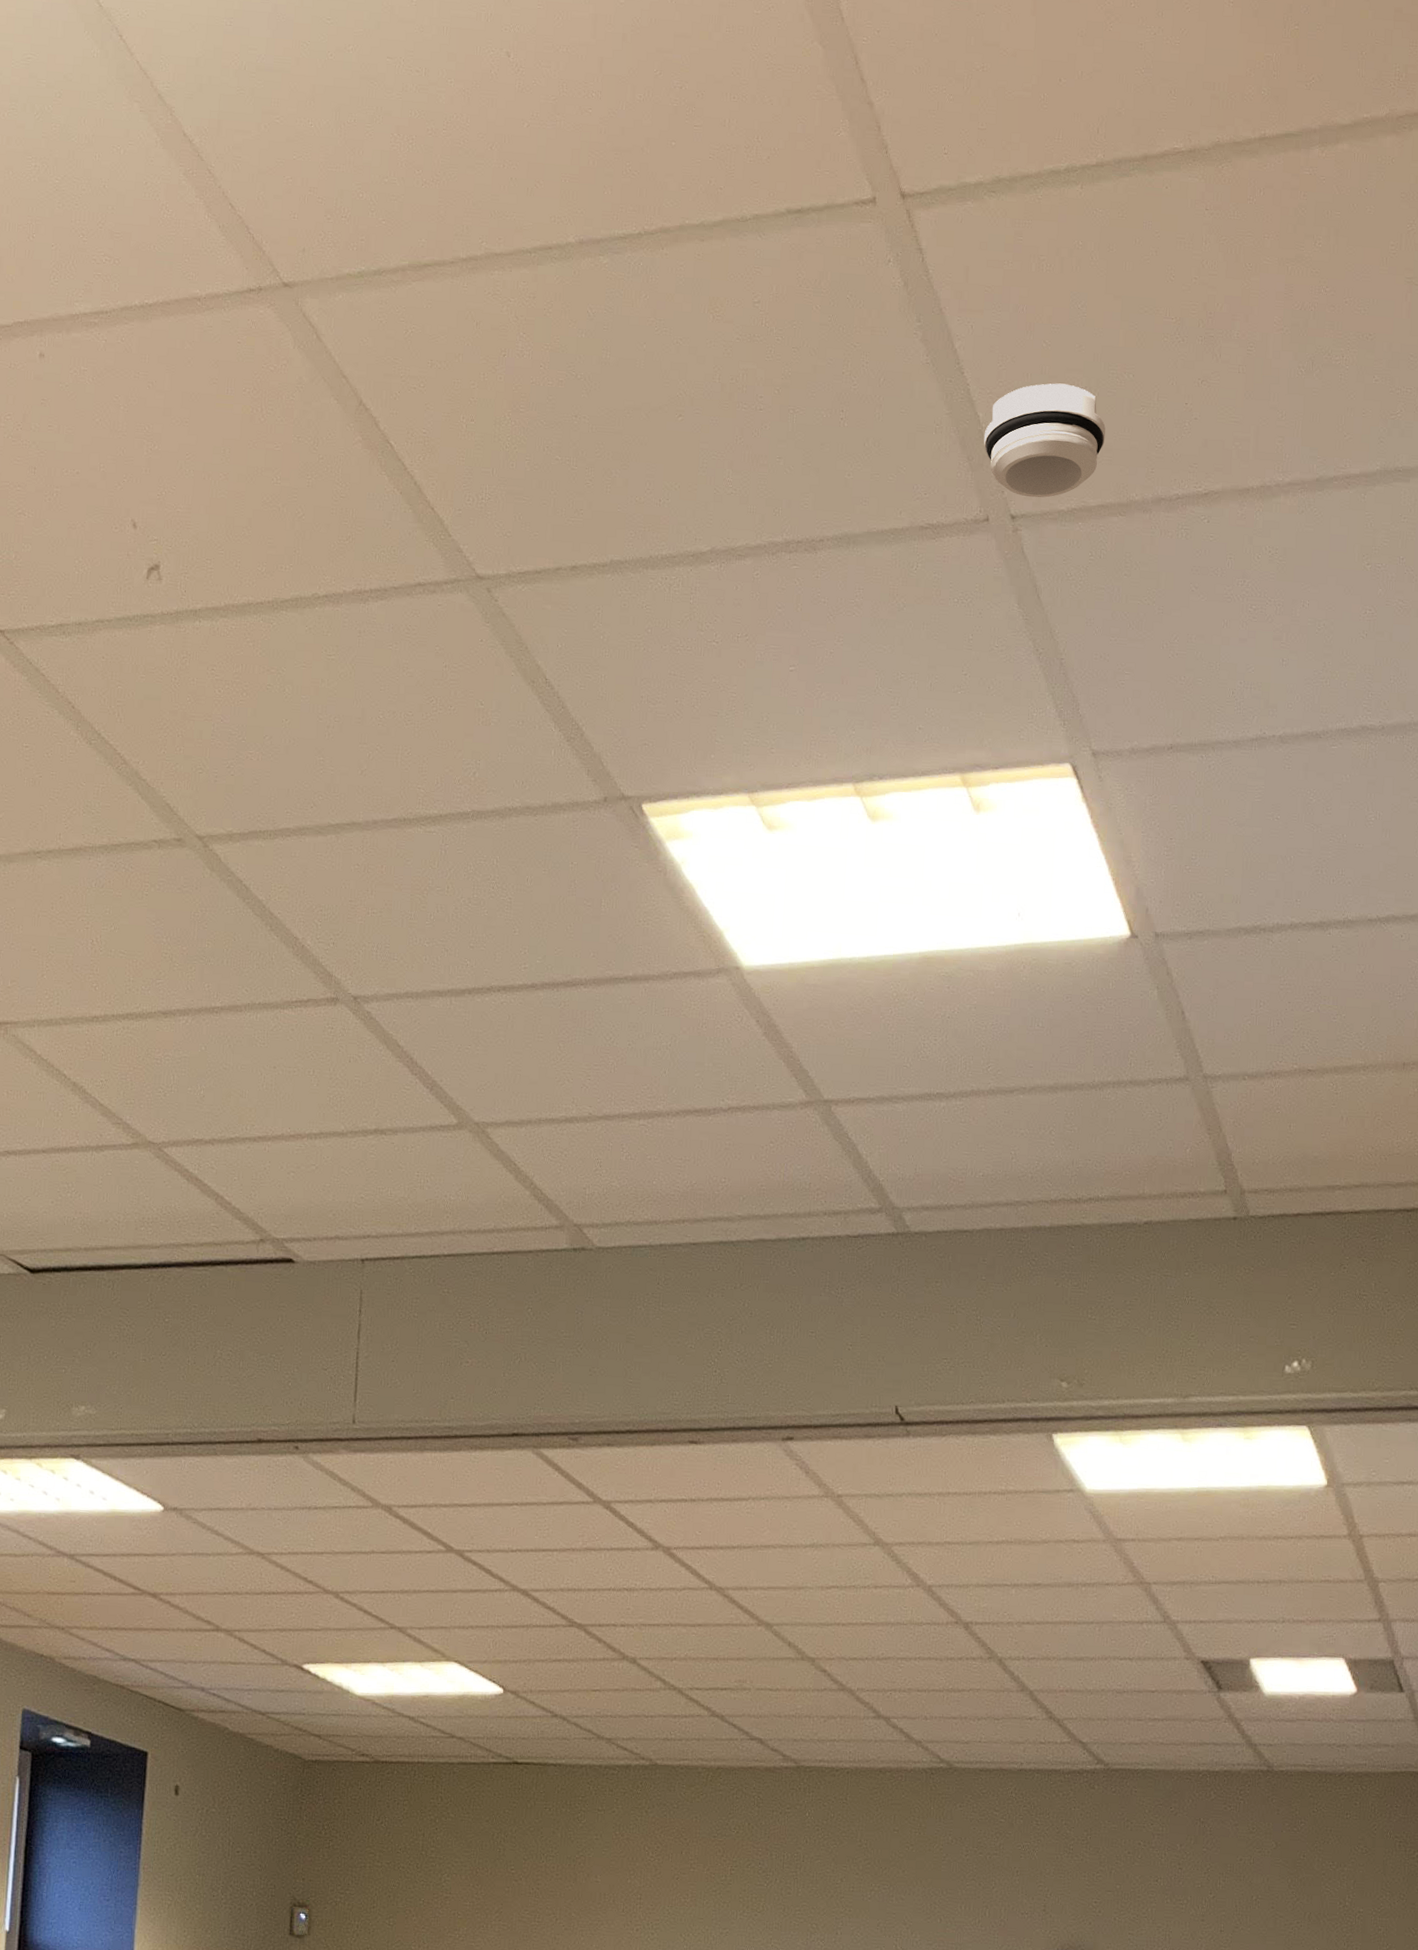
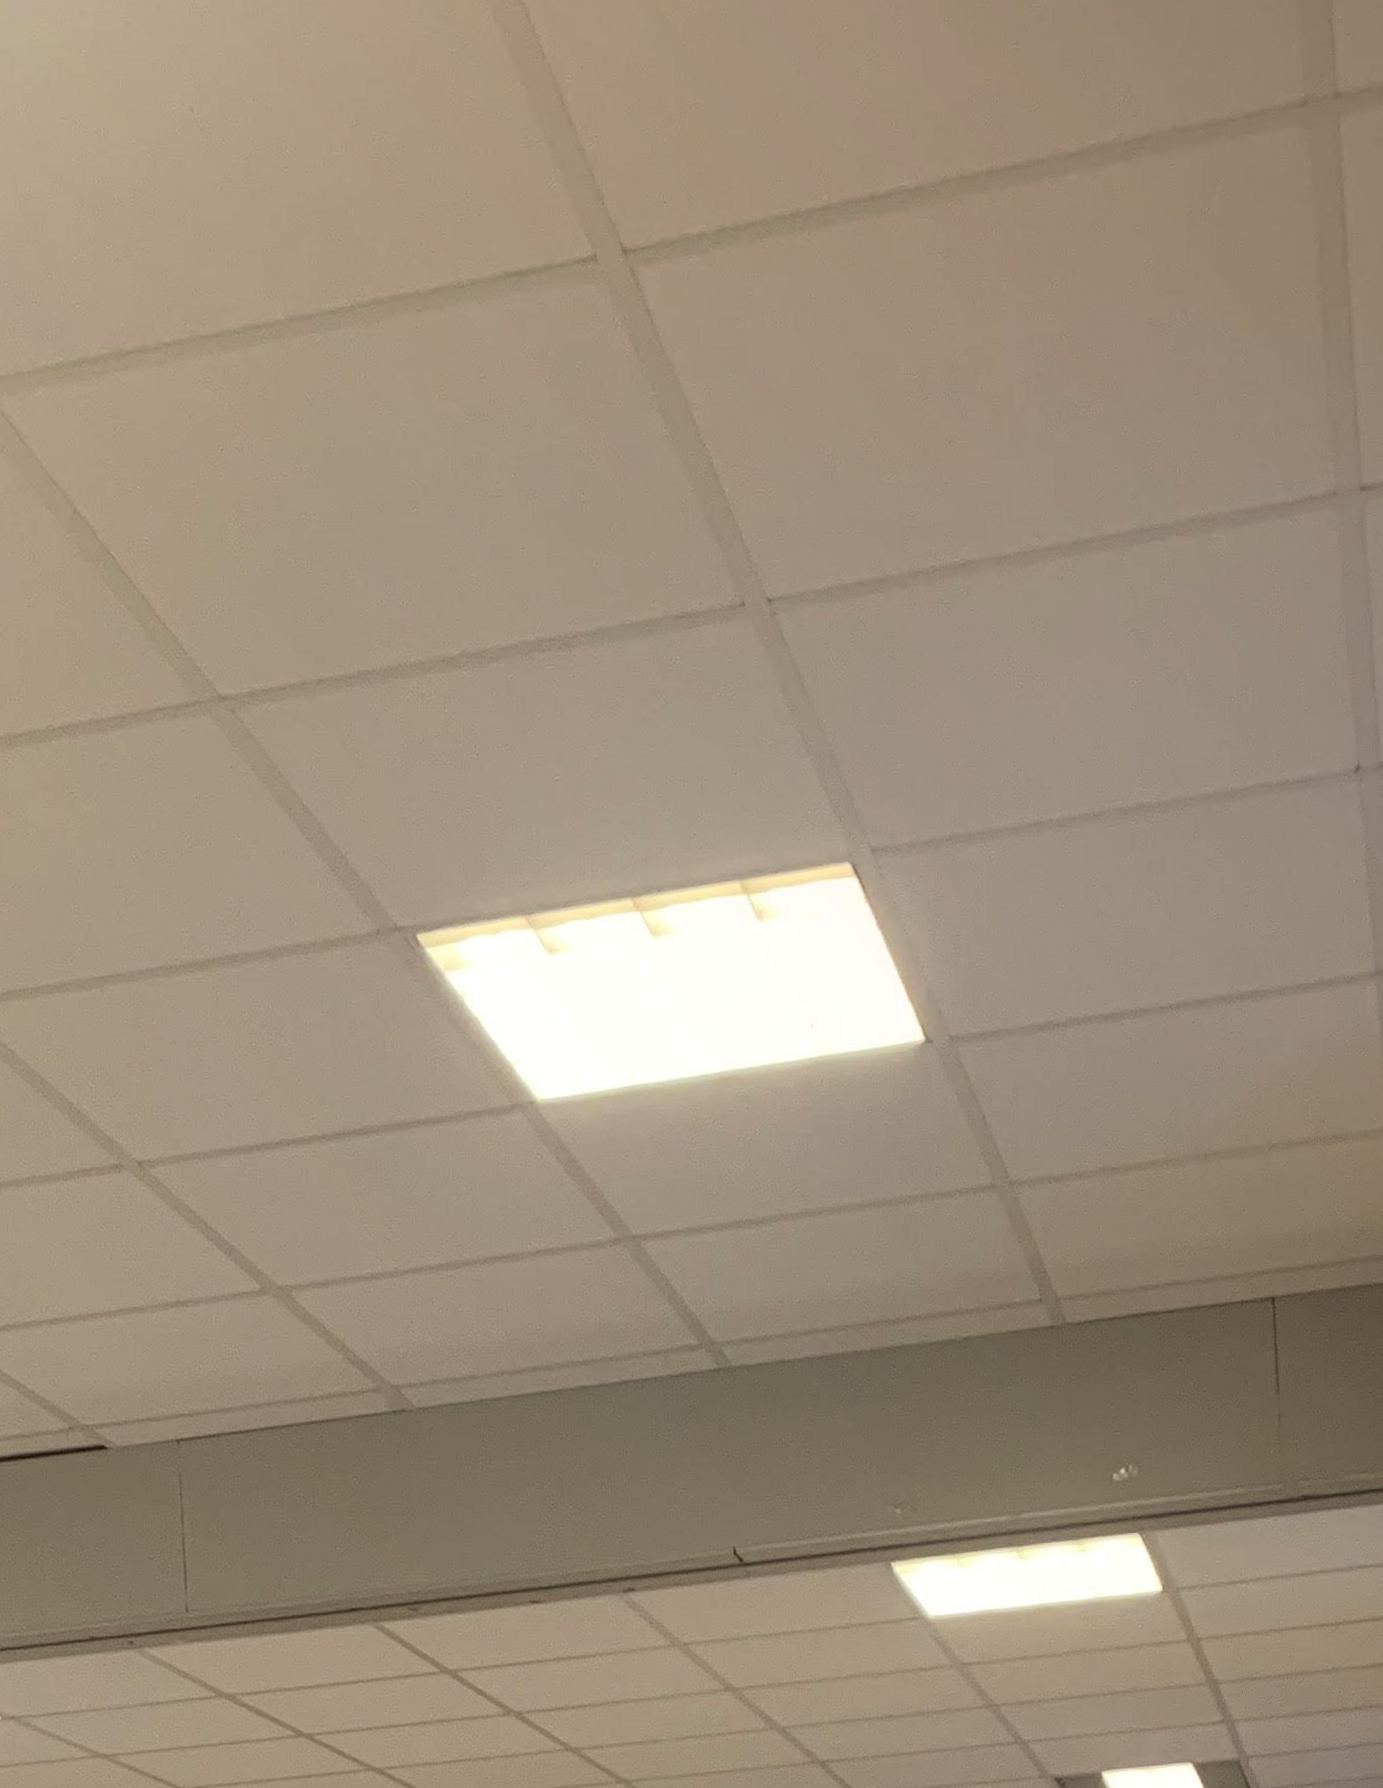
smoke detector: present [983,383,1106,498] -> none [732,451,857,578]

